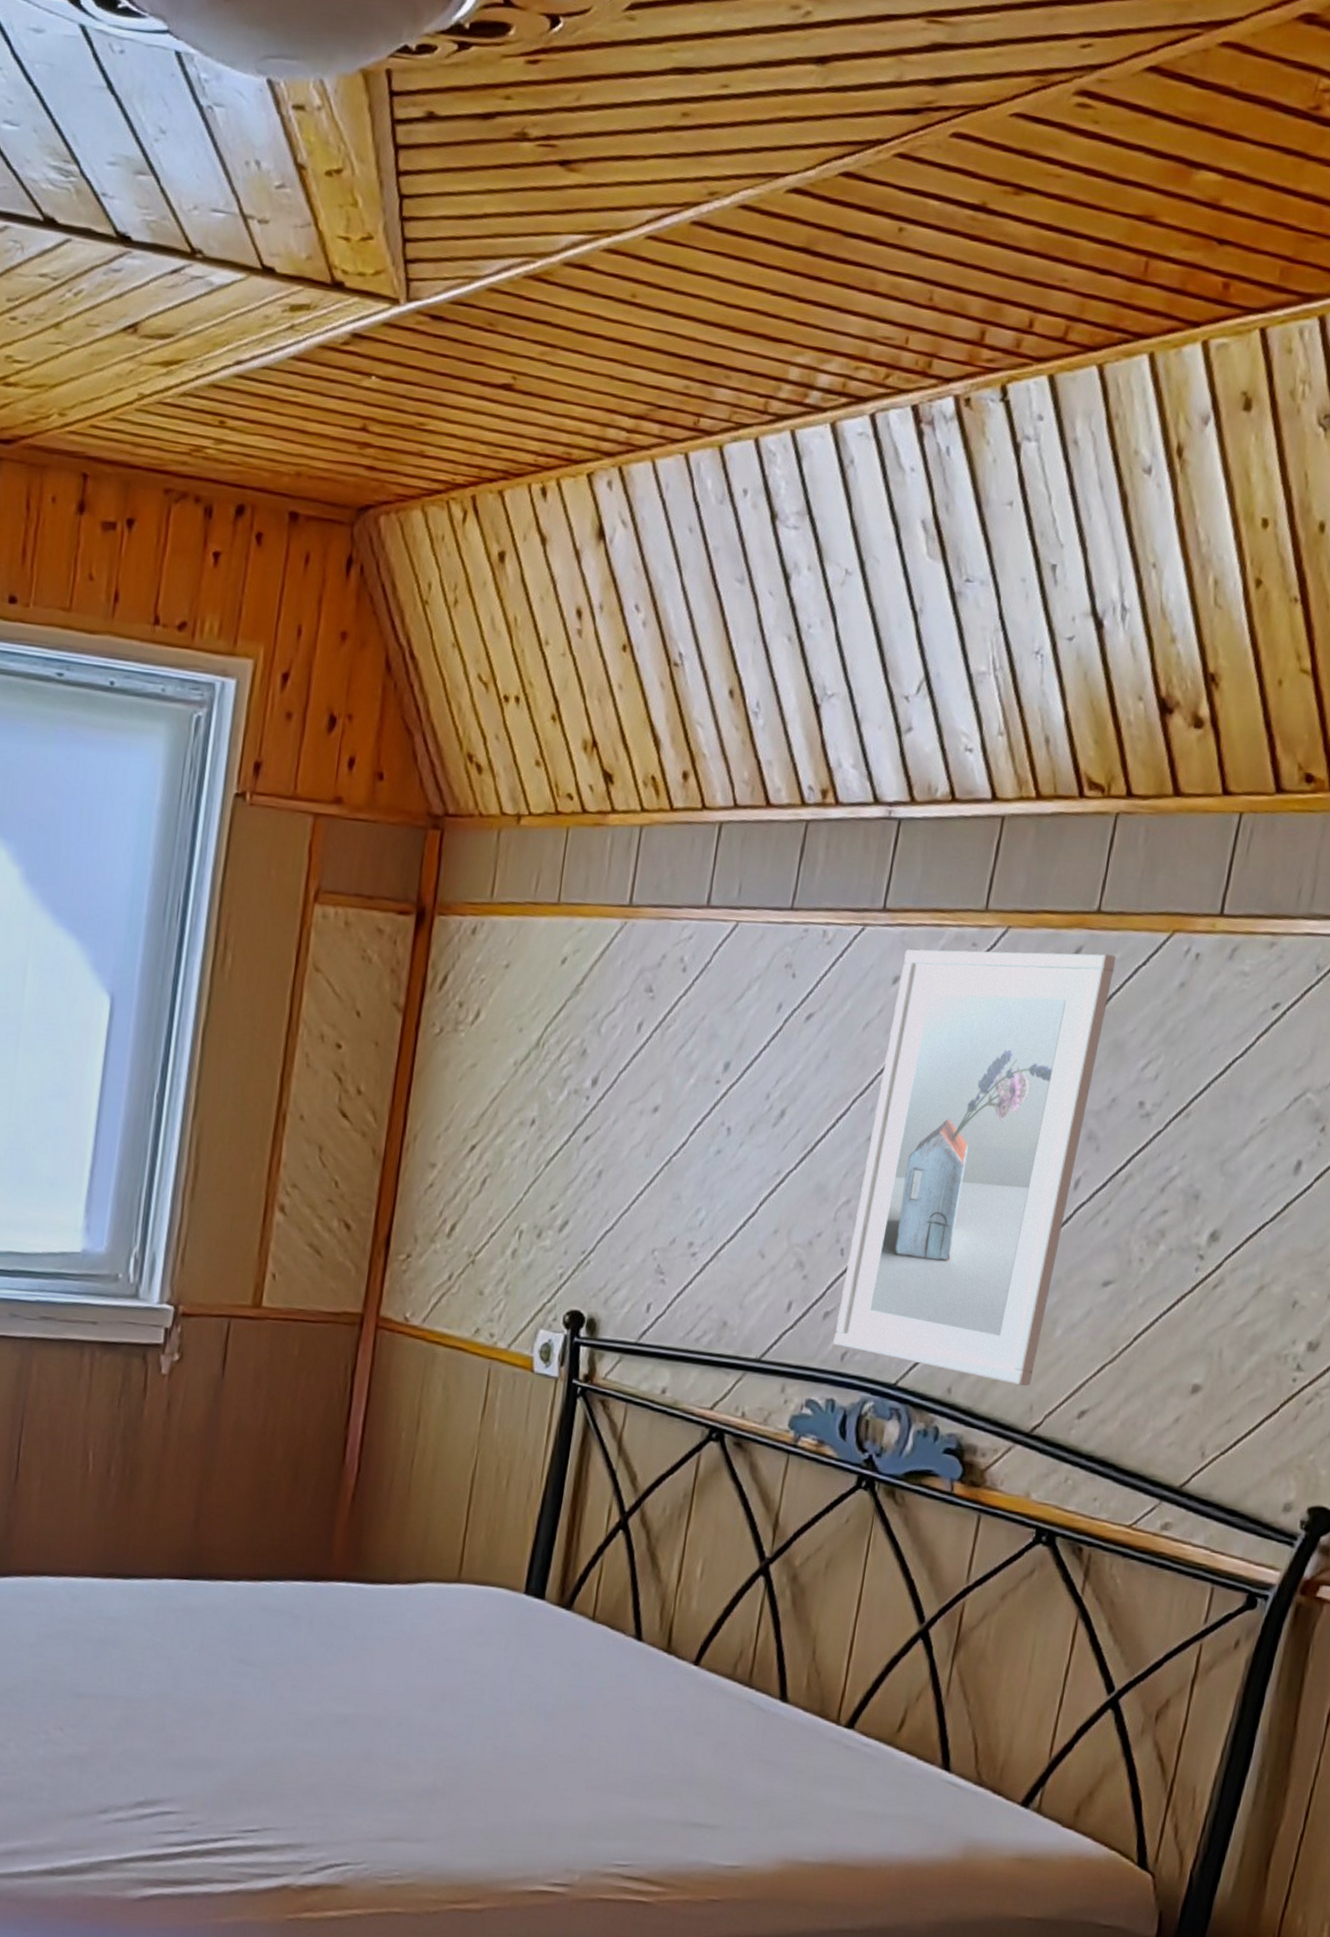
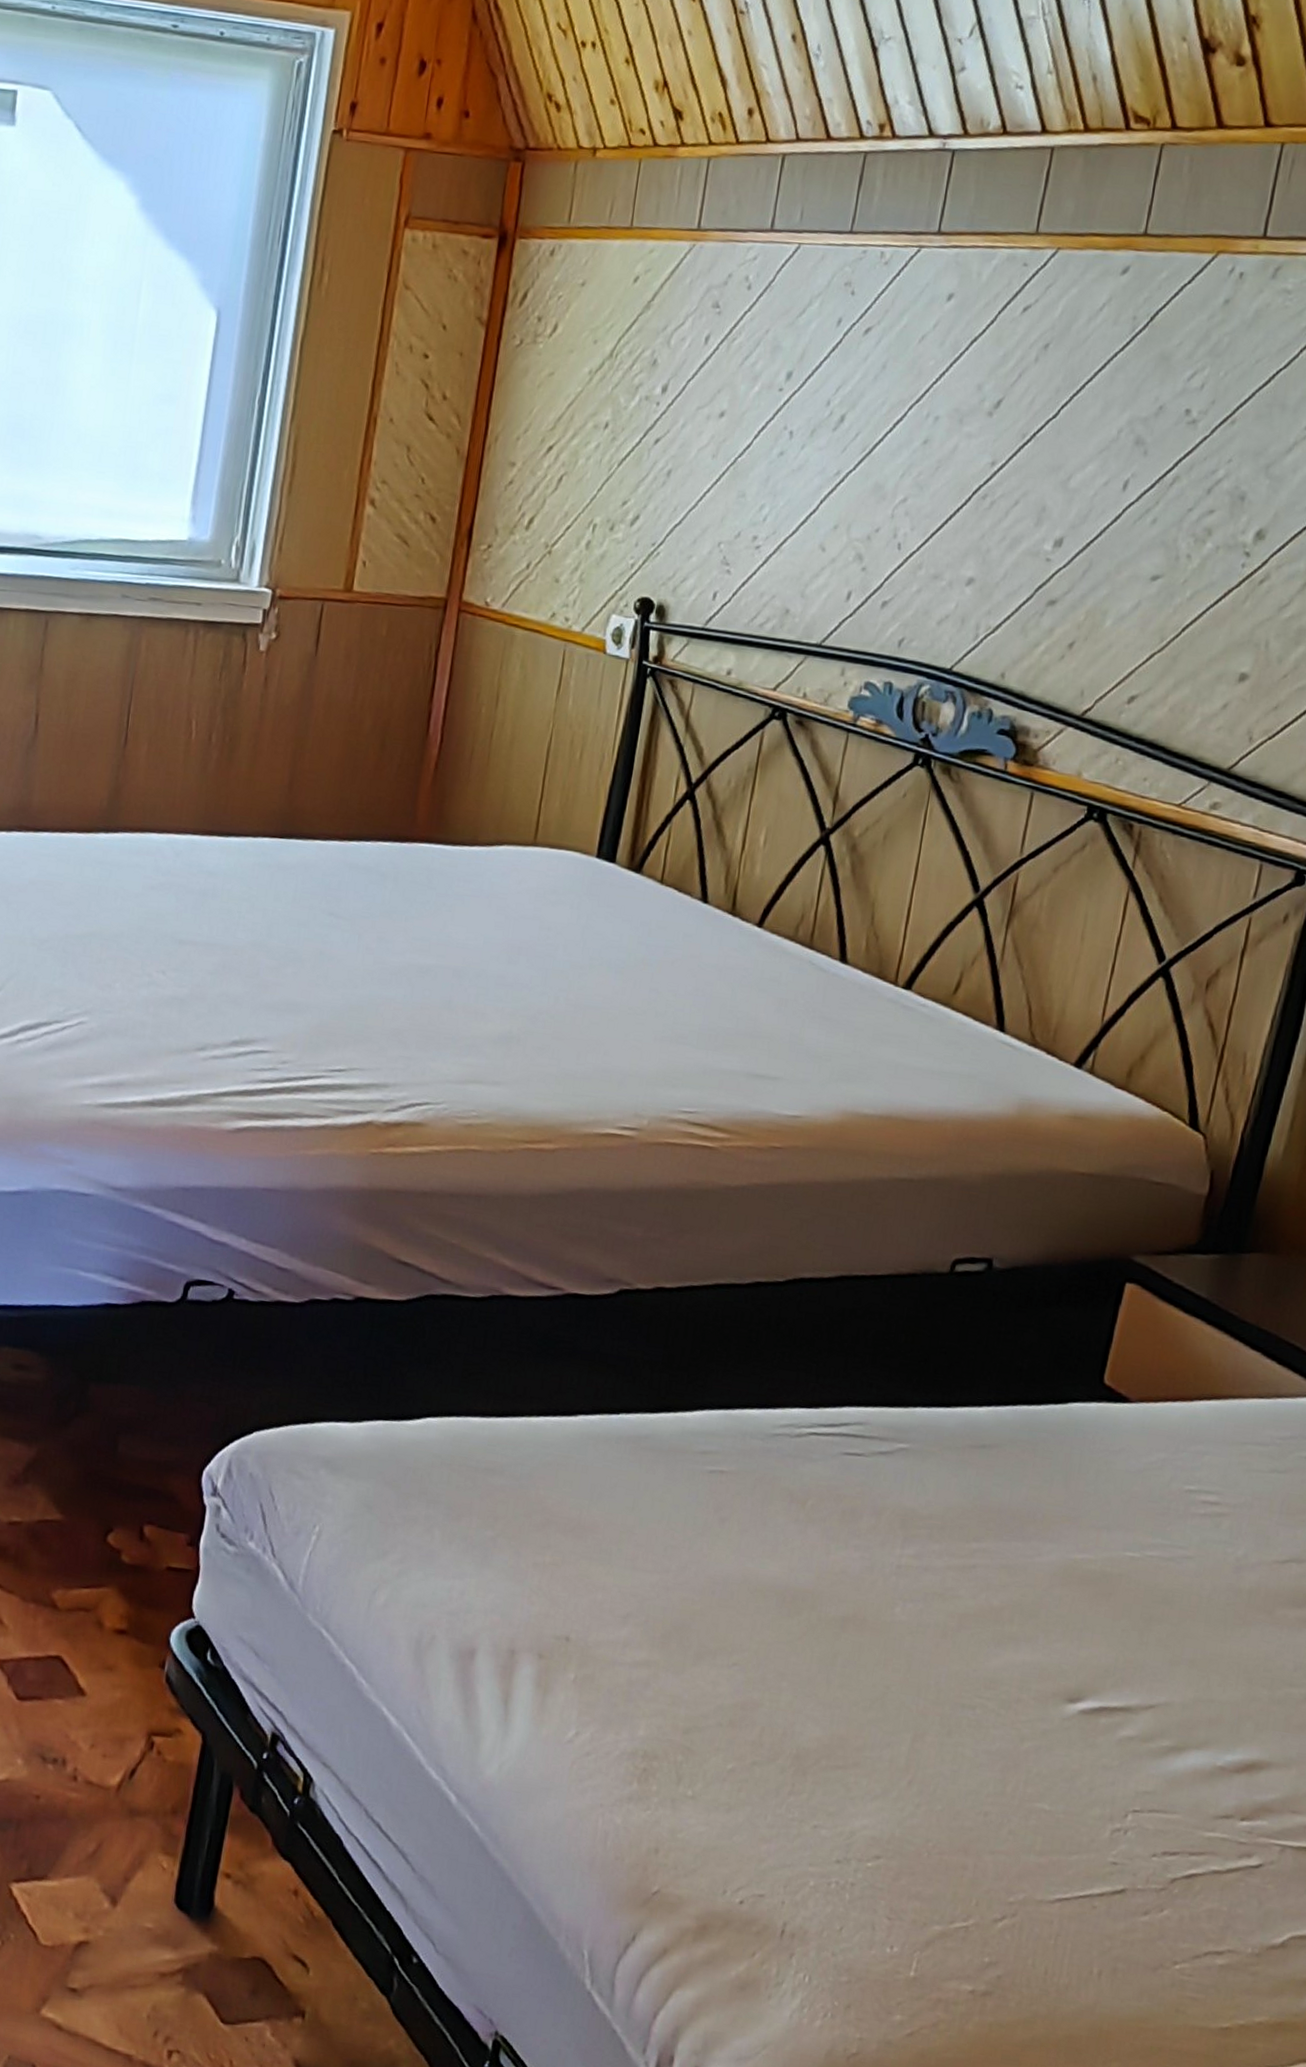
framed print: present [833,949,1117,1387] -> none [891,269,1163,673]

